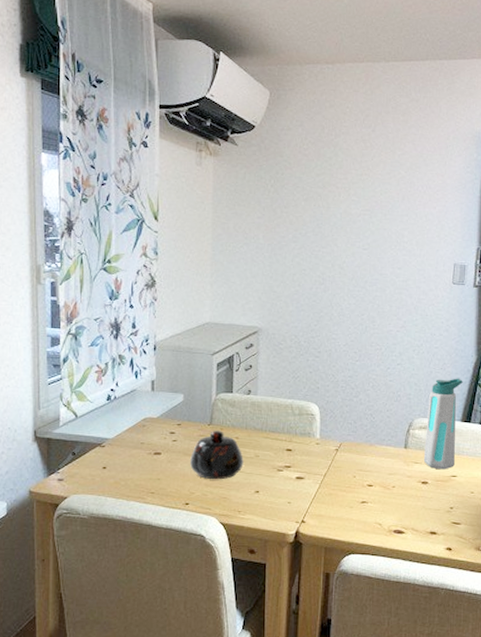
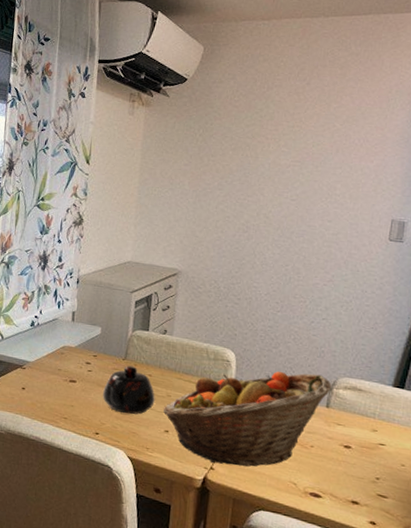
fruit basket: none [252,418,409,516] -> present [162,371,332,467]
water bottle: present [423,378,463,470] -> none [347,339,397,436]

